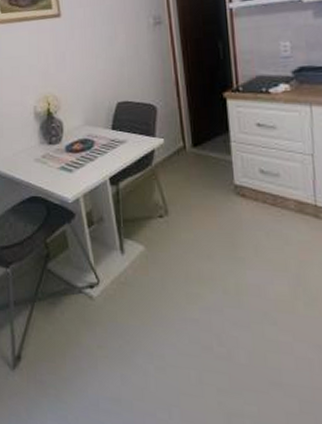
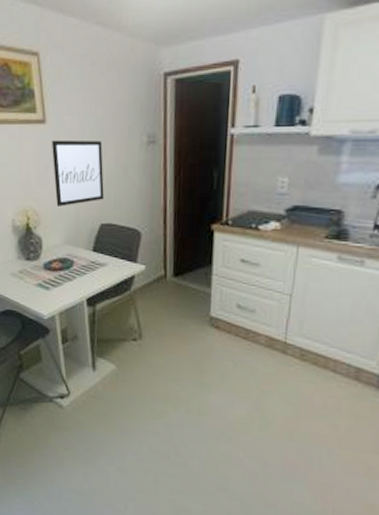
wall art: none [67,27,118,90] -> present [52,140,104,206]

